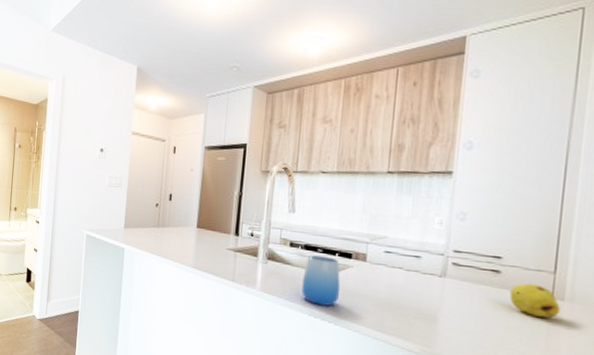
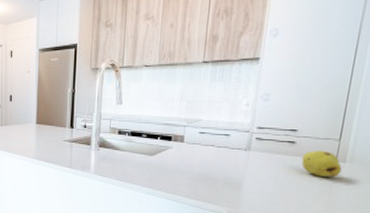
cup: present [301,255,340,306] -> none [129,140,162,182]

